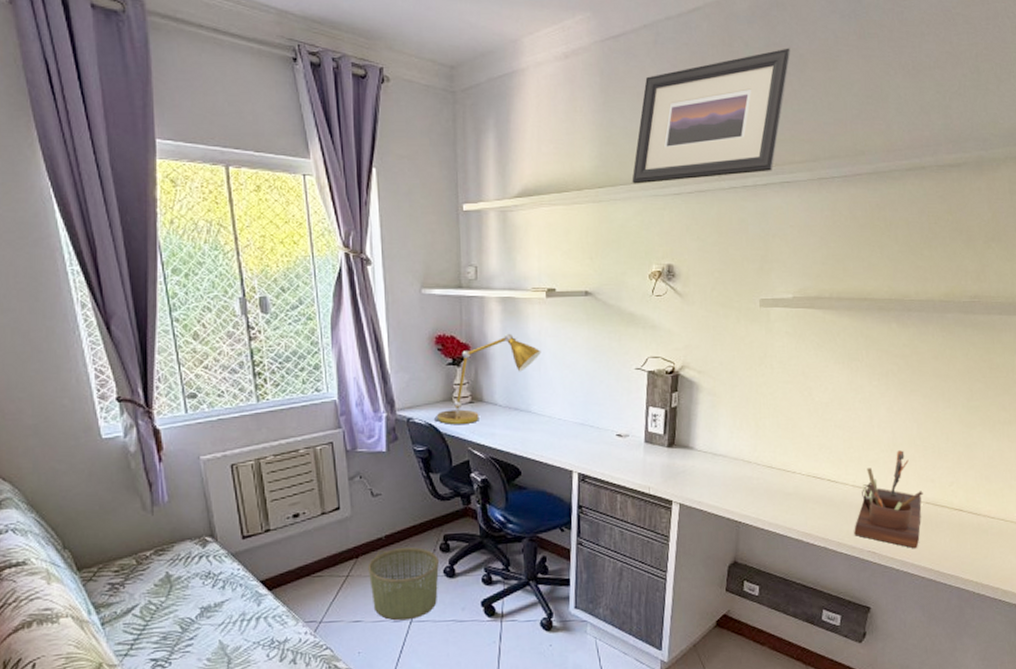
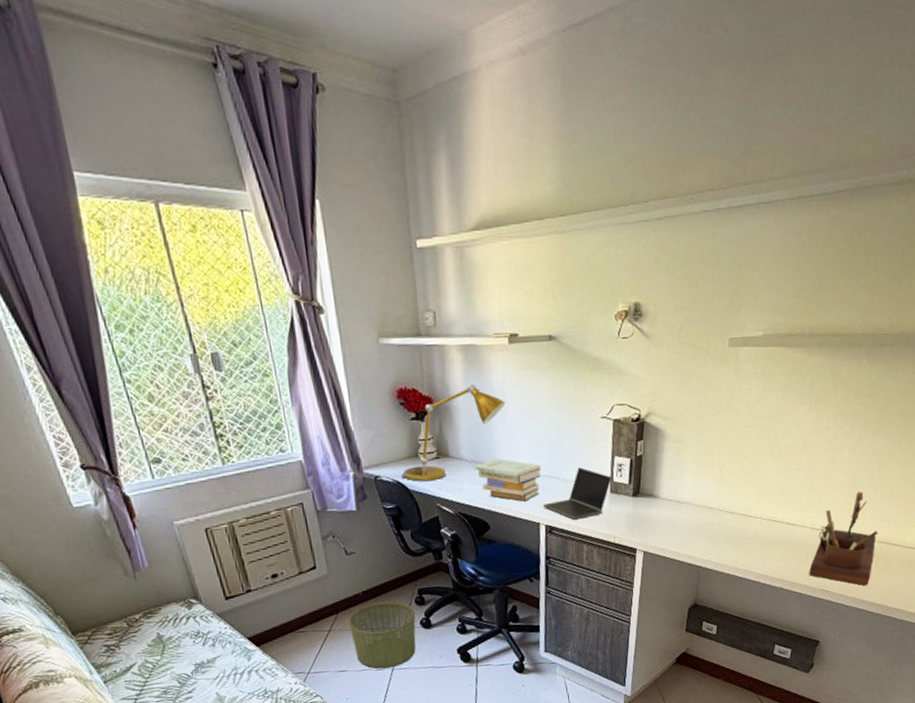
books: none [506,405,575,448] -> present [472,459,542,502]
laptop computer: none [577,416,647,469] -> present [543,467,612,520]
picture frame: present [632,48,791,184] -> none [597,33,776,210]

